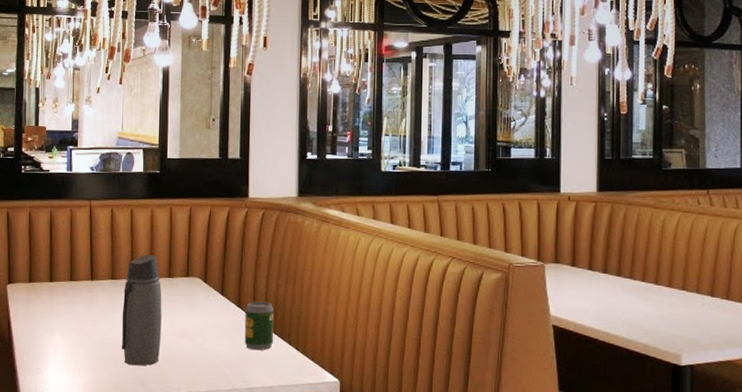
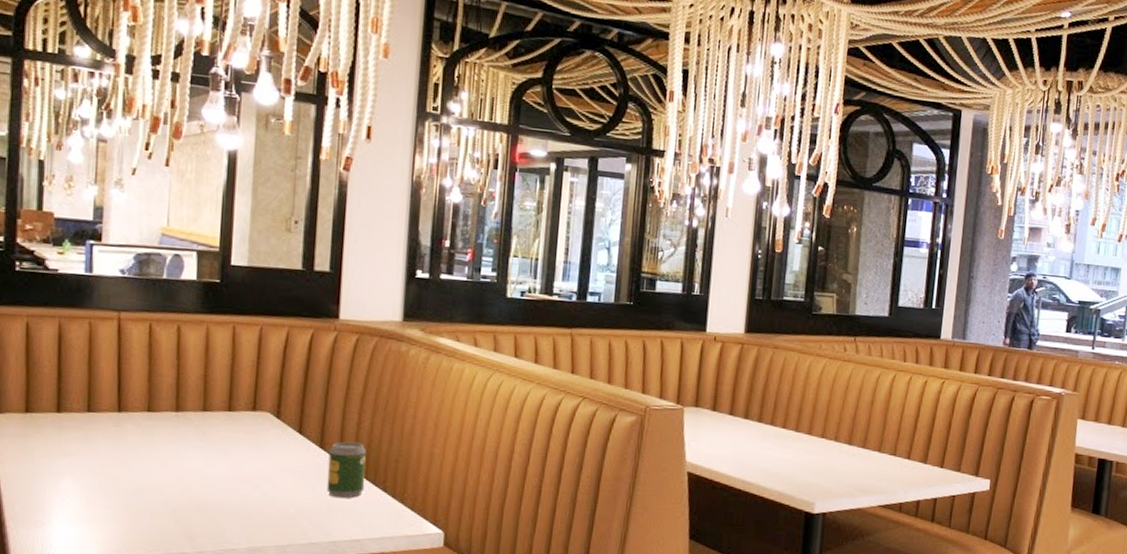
water bottle: present [121,255,162,366] -> none [159,382,218,517]

